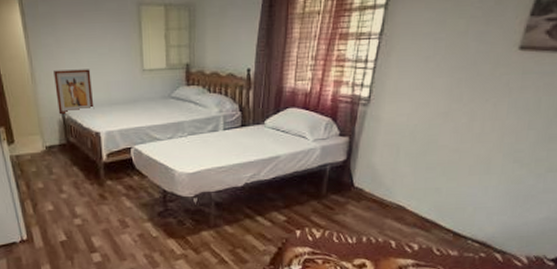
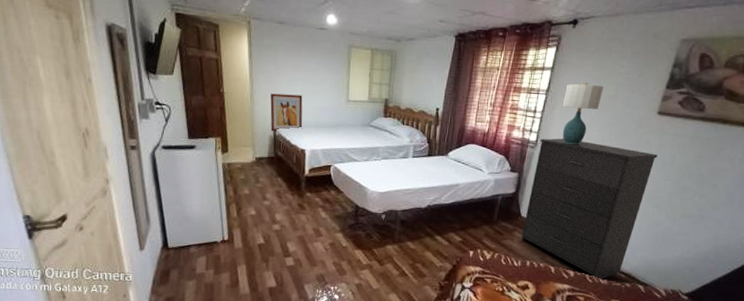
dresser: none [355,91,519,252] -> present [521,138,658,280]
table lamp: none [399,19,451,98] -> present [562,83,604,146]

